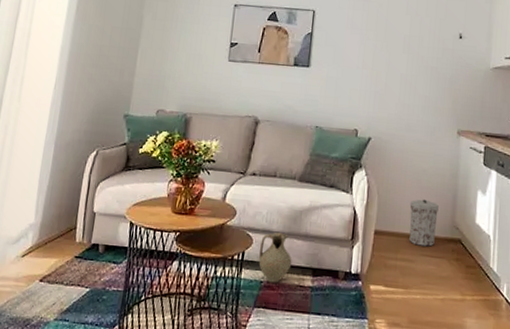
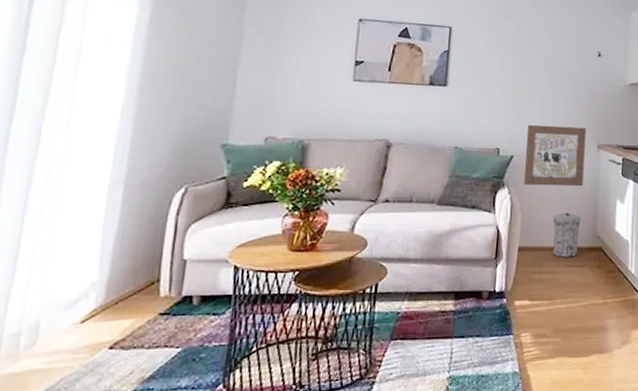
ceramic jug: present [259,232,292,283] -> none [395,259,432,312]
wall art: none [381,107,446,174] -> present [524,124,586,187]

